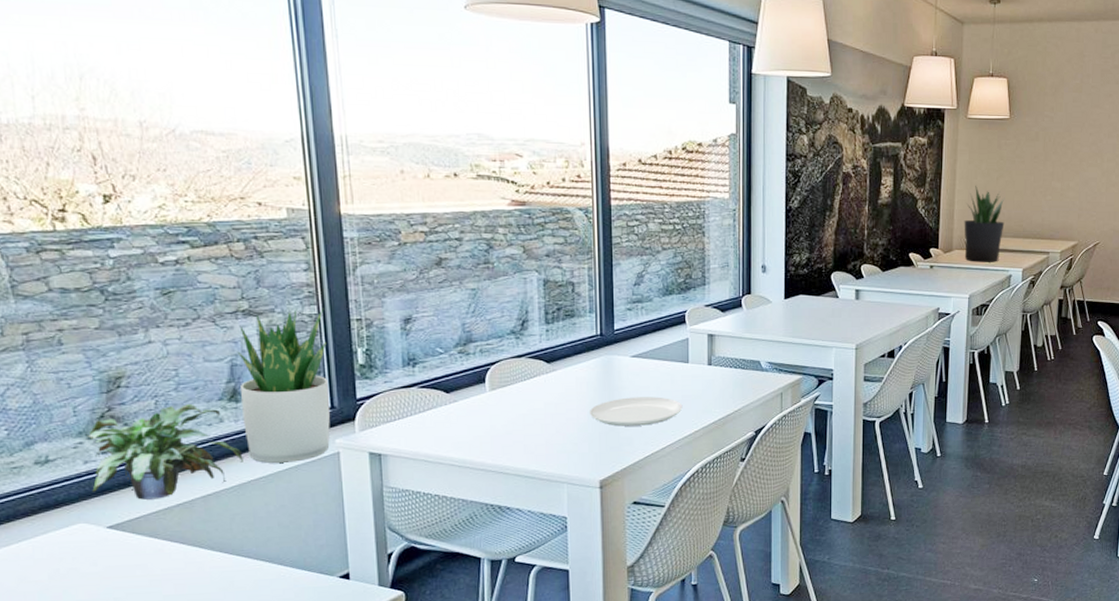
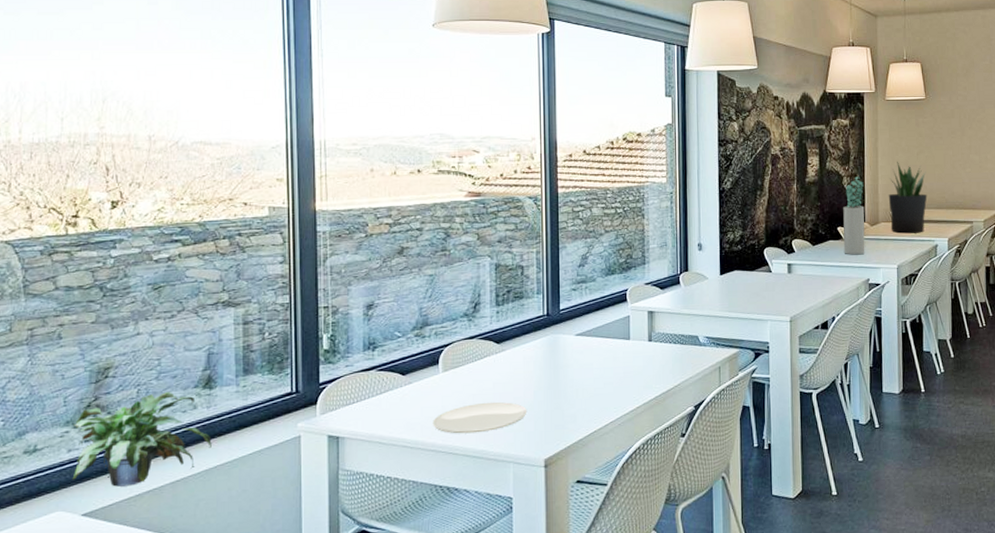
planter: present [236,308,331,464] -> none [214,297,296,449]
plate: none [481,422,581,454] -> present [433,401,528,434]
plate: present [589,397,683,426] -> none [535,374,625,404]
vase: none [914,198,939,283] -> present [843,174,865,255]

